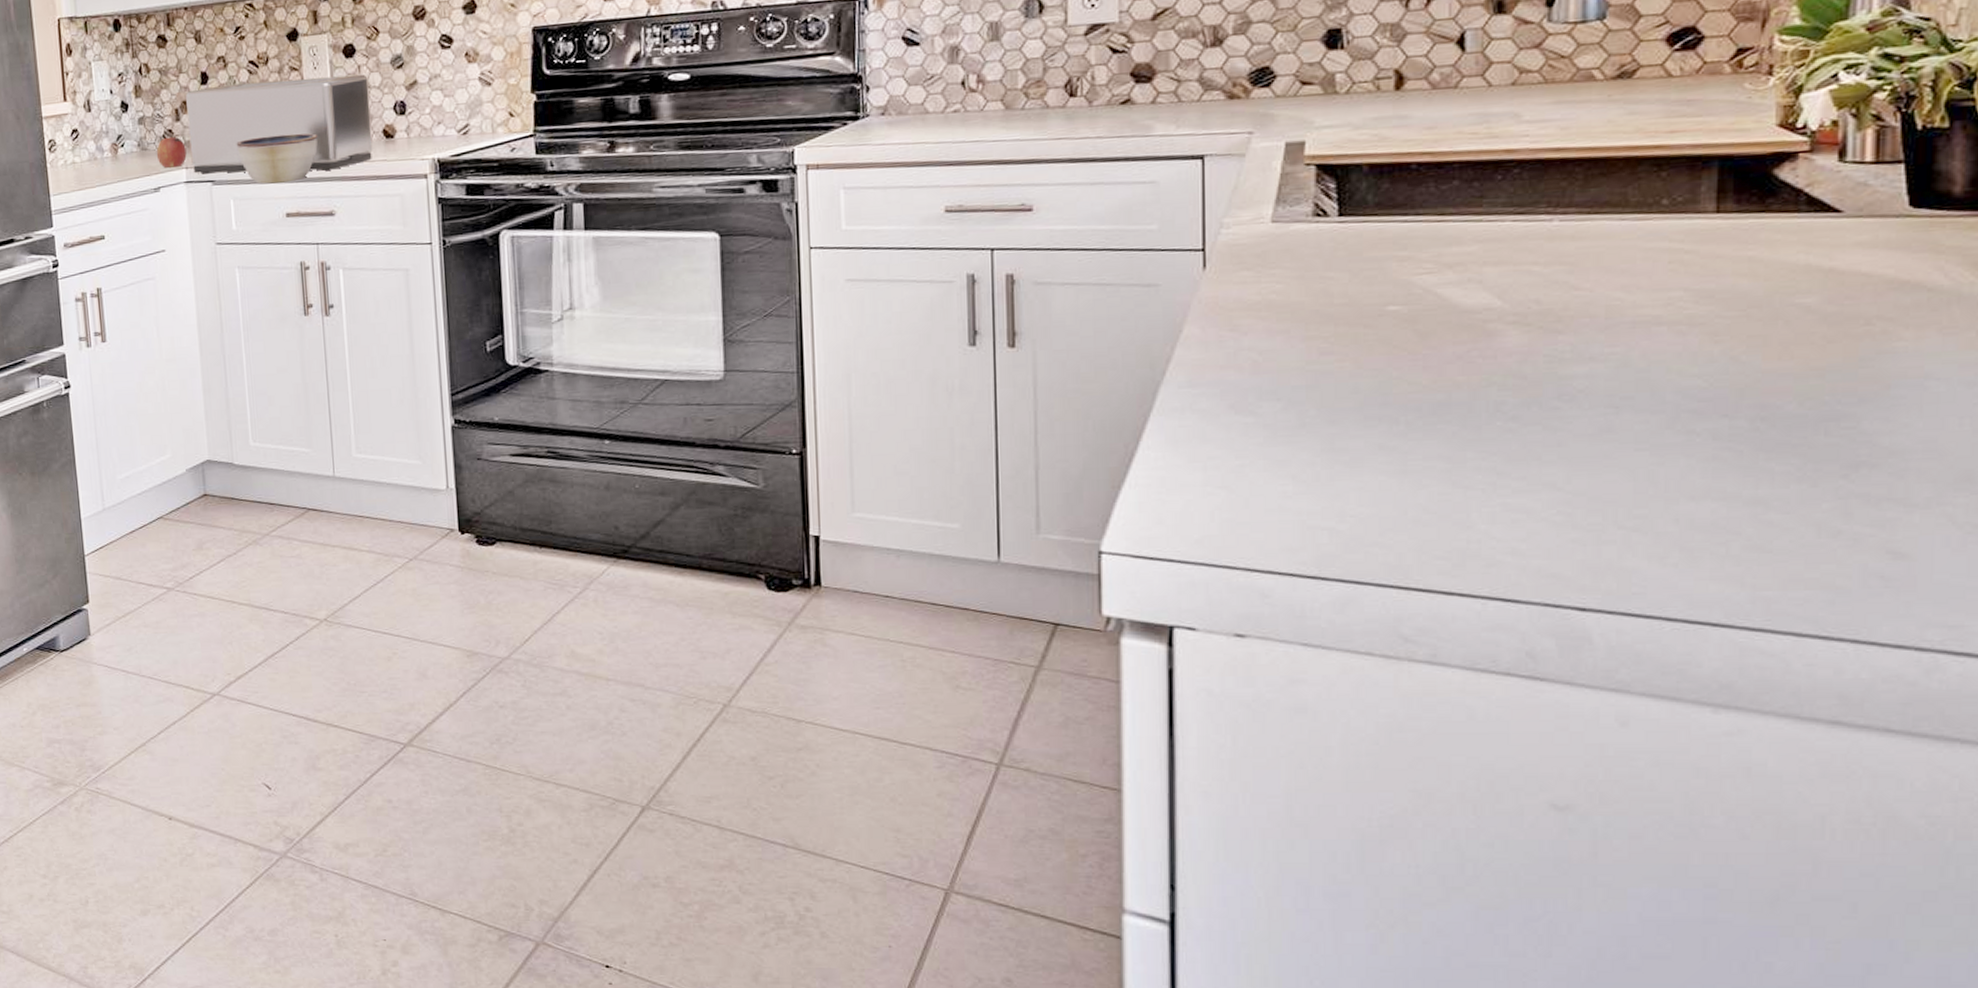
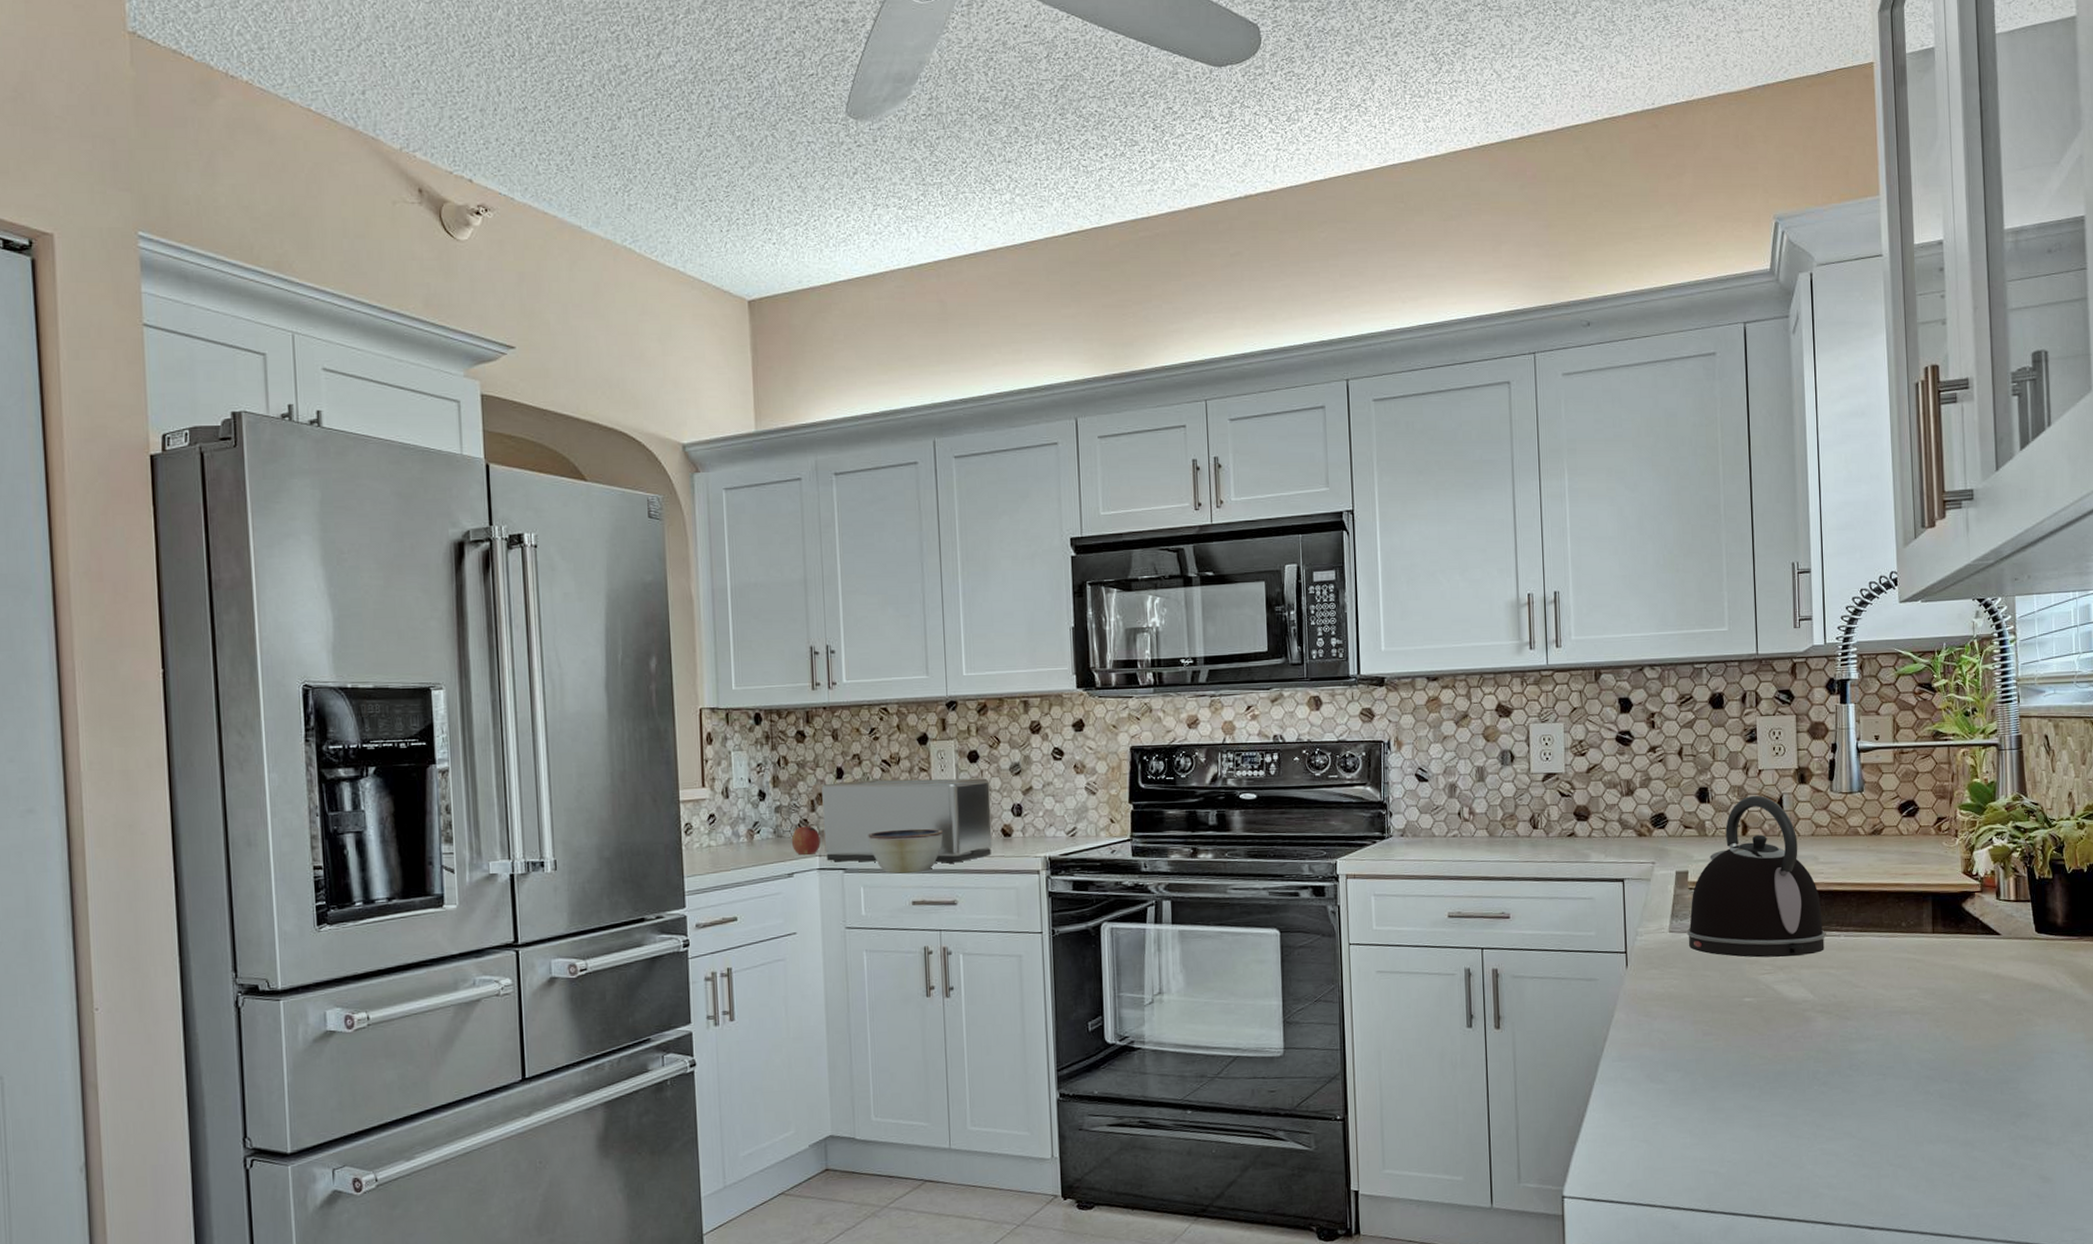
kettle: none [1299,34,1529,252] -> present [1686,795,1826,957]

